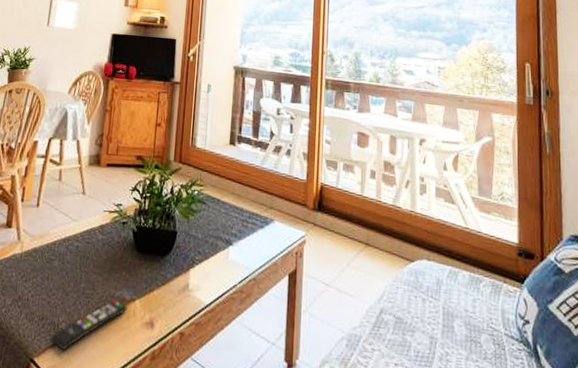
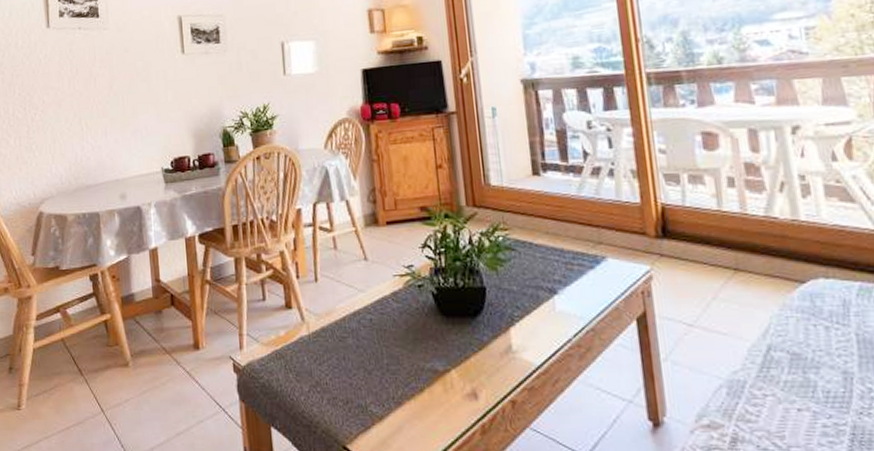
remote control: present [51,299,127,351] -> none [361,372,443,435]

